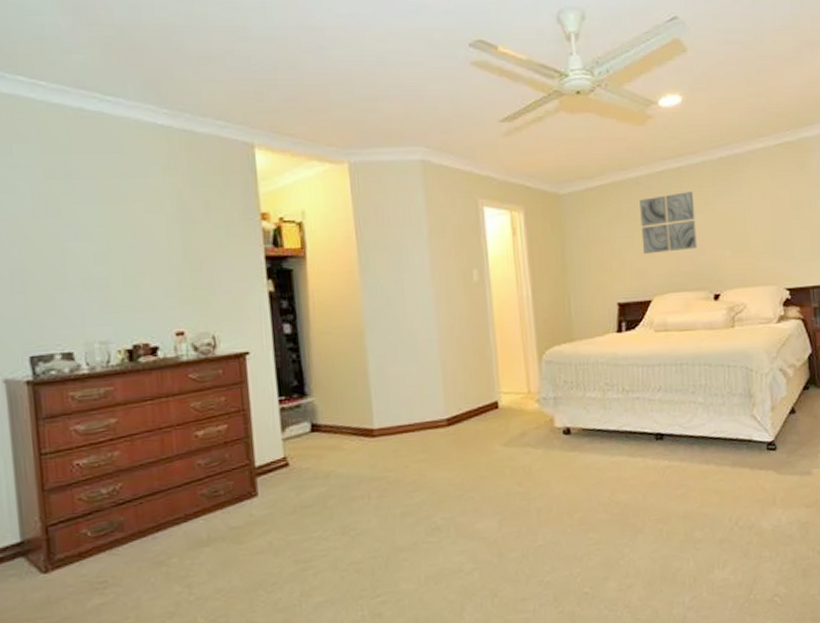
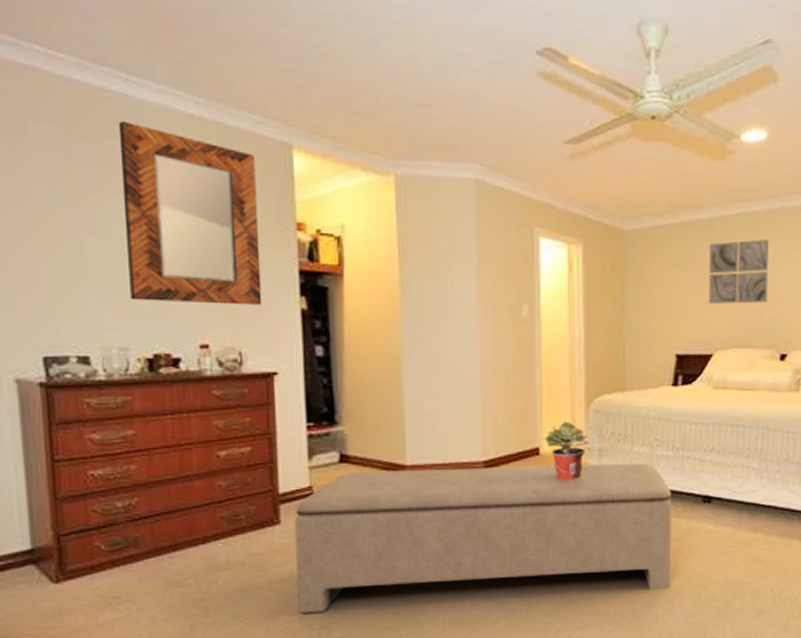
home mirror: none [95,135,232,297] -> present [118,120,262,306]
bench: none [271,407,633,582] -> present [294,463,672,613]
potted plant: none [502,374,545,430] -> present [545,421,590,480]

